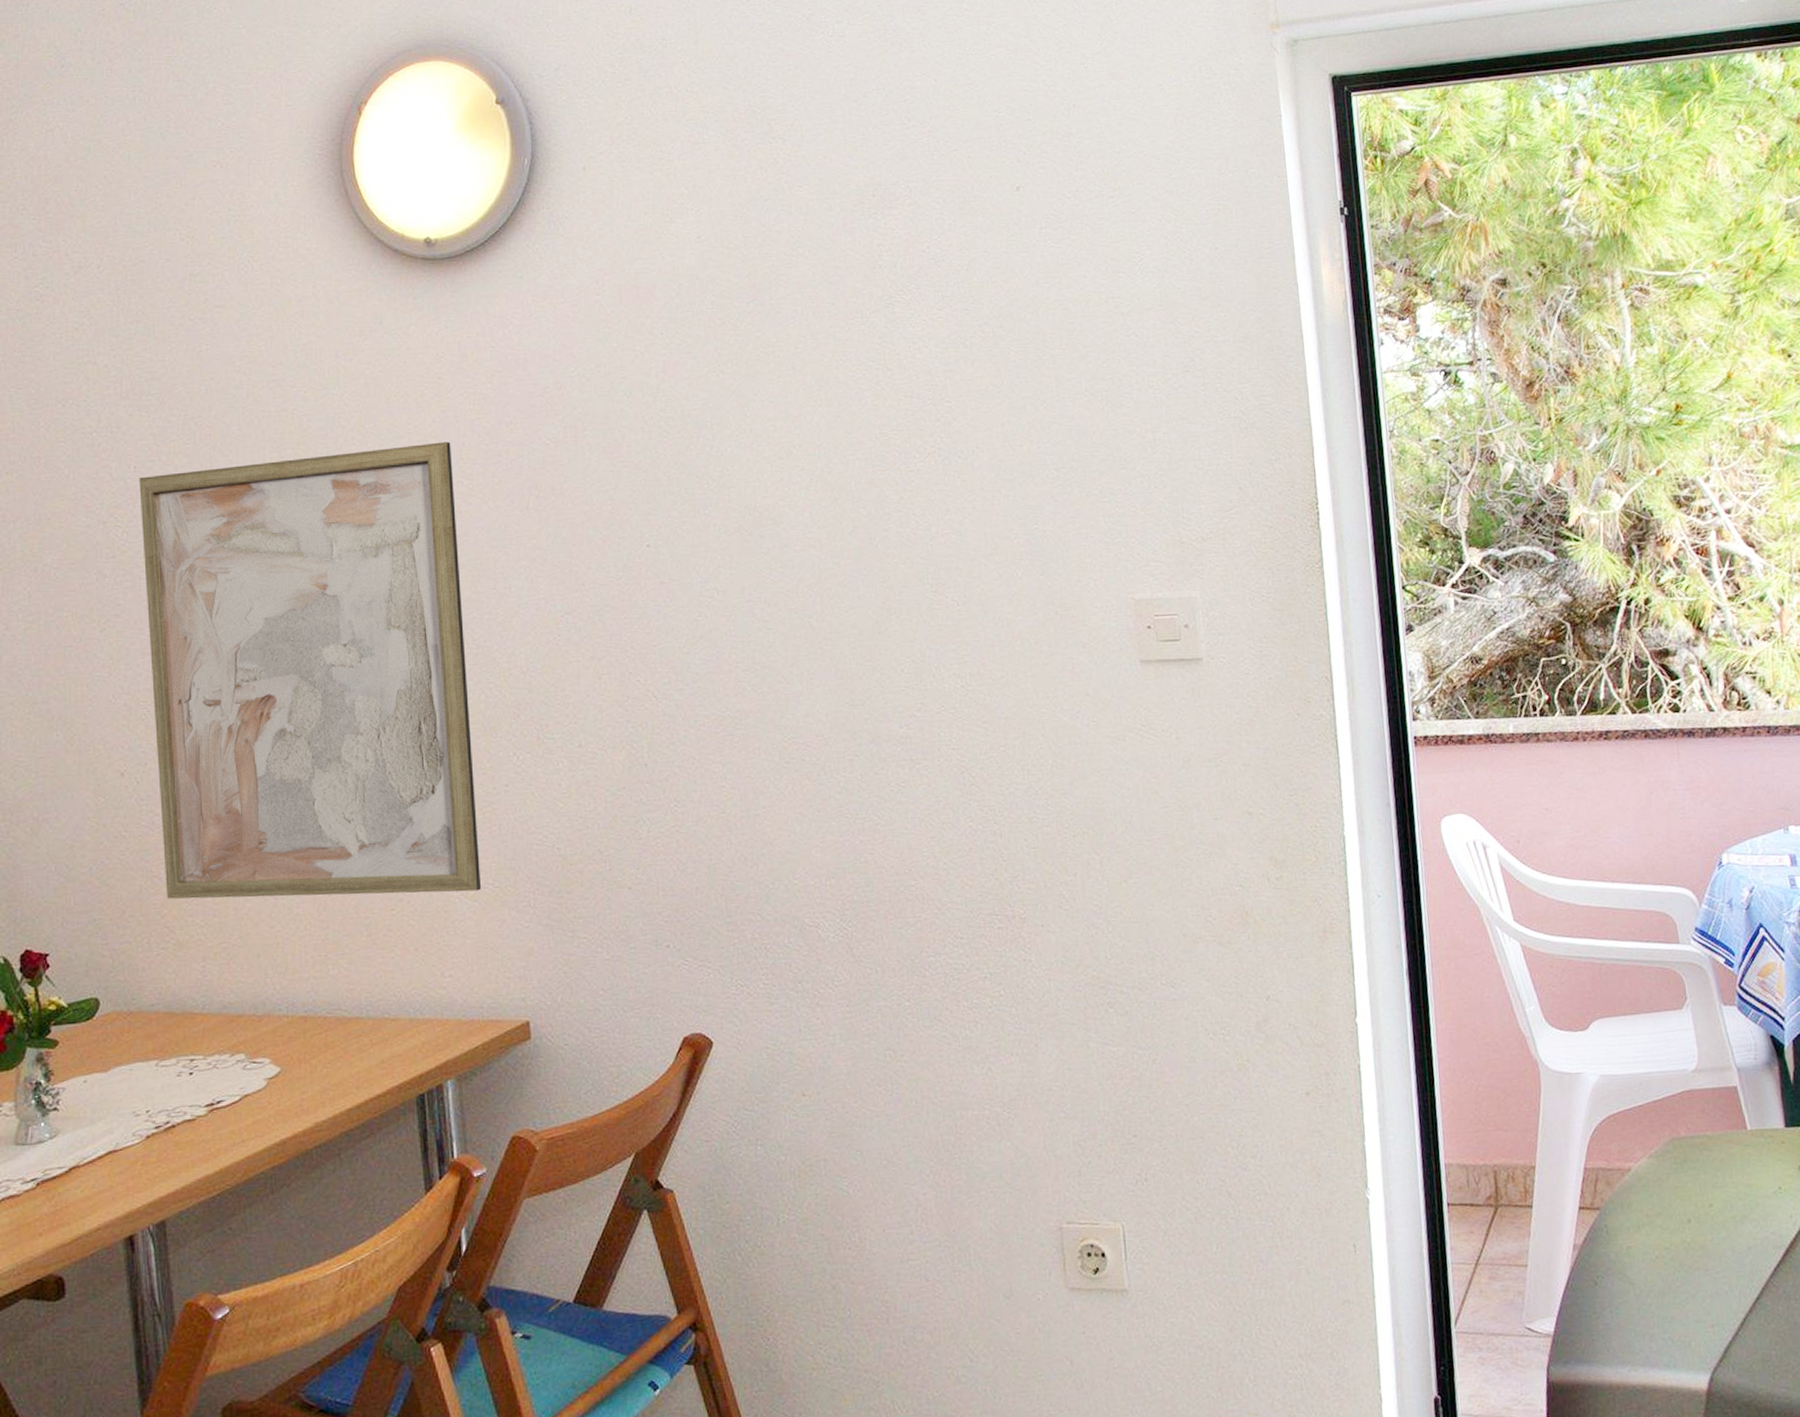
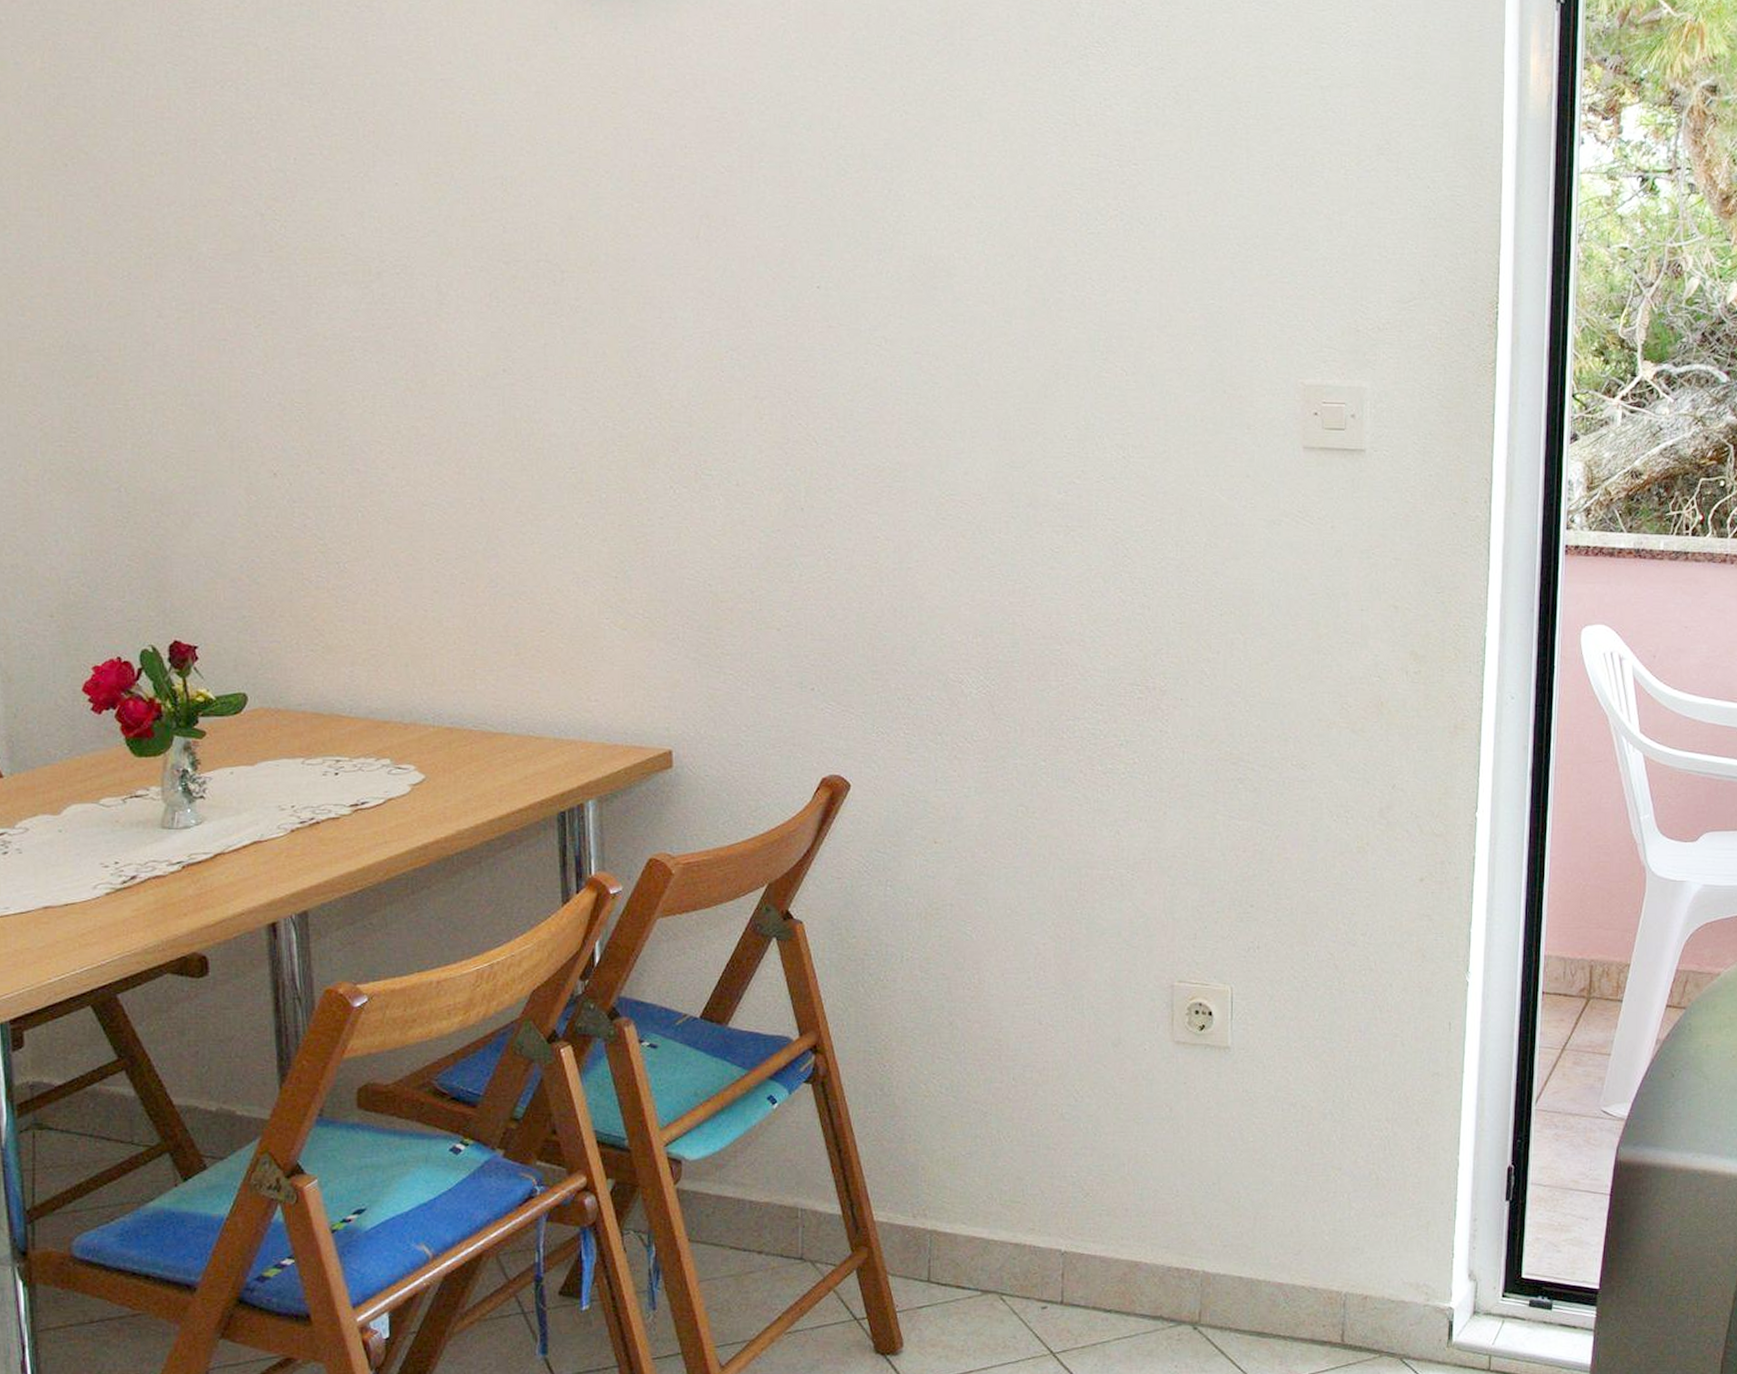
wall art: present [139,441,481,899] -> none [299,160,631,620]

